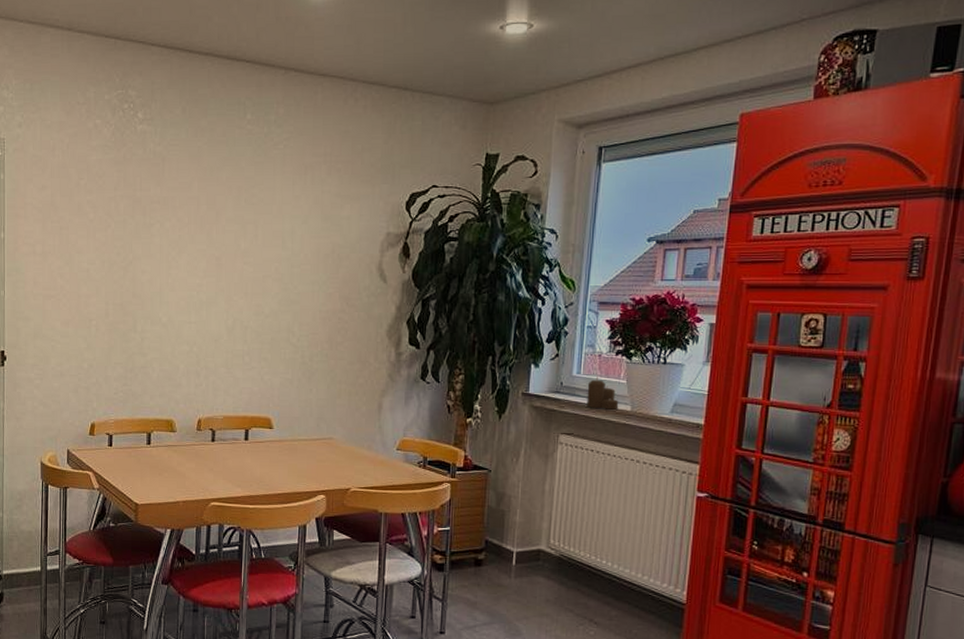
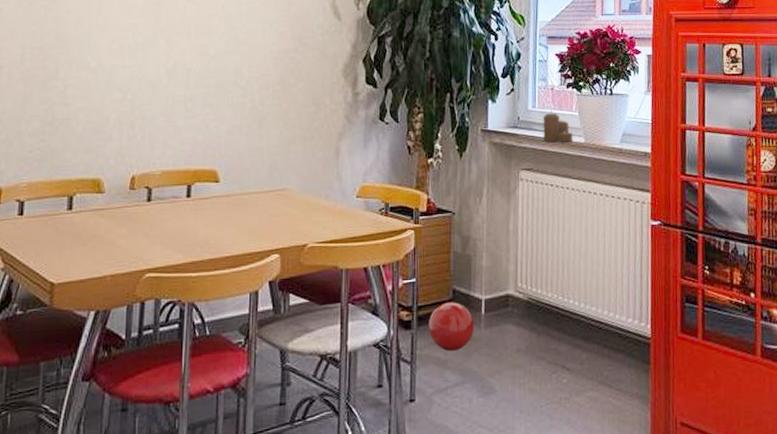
ball: none [460,551,505,595] -> present [428,302,475,352]

